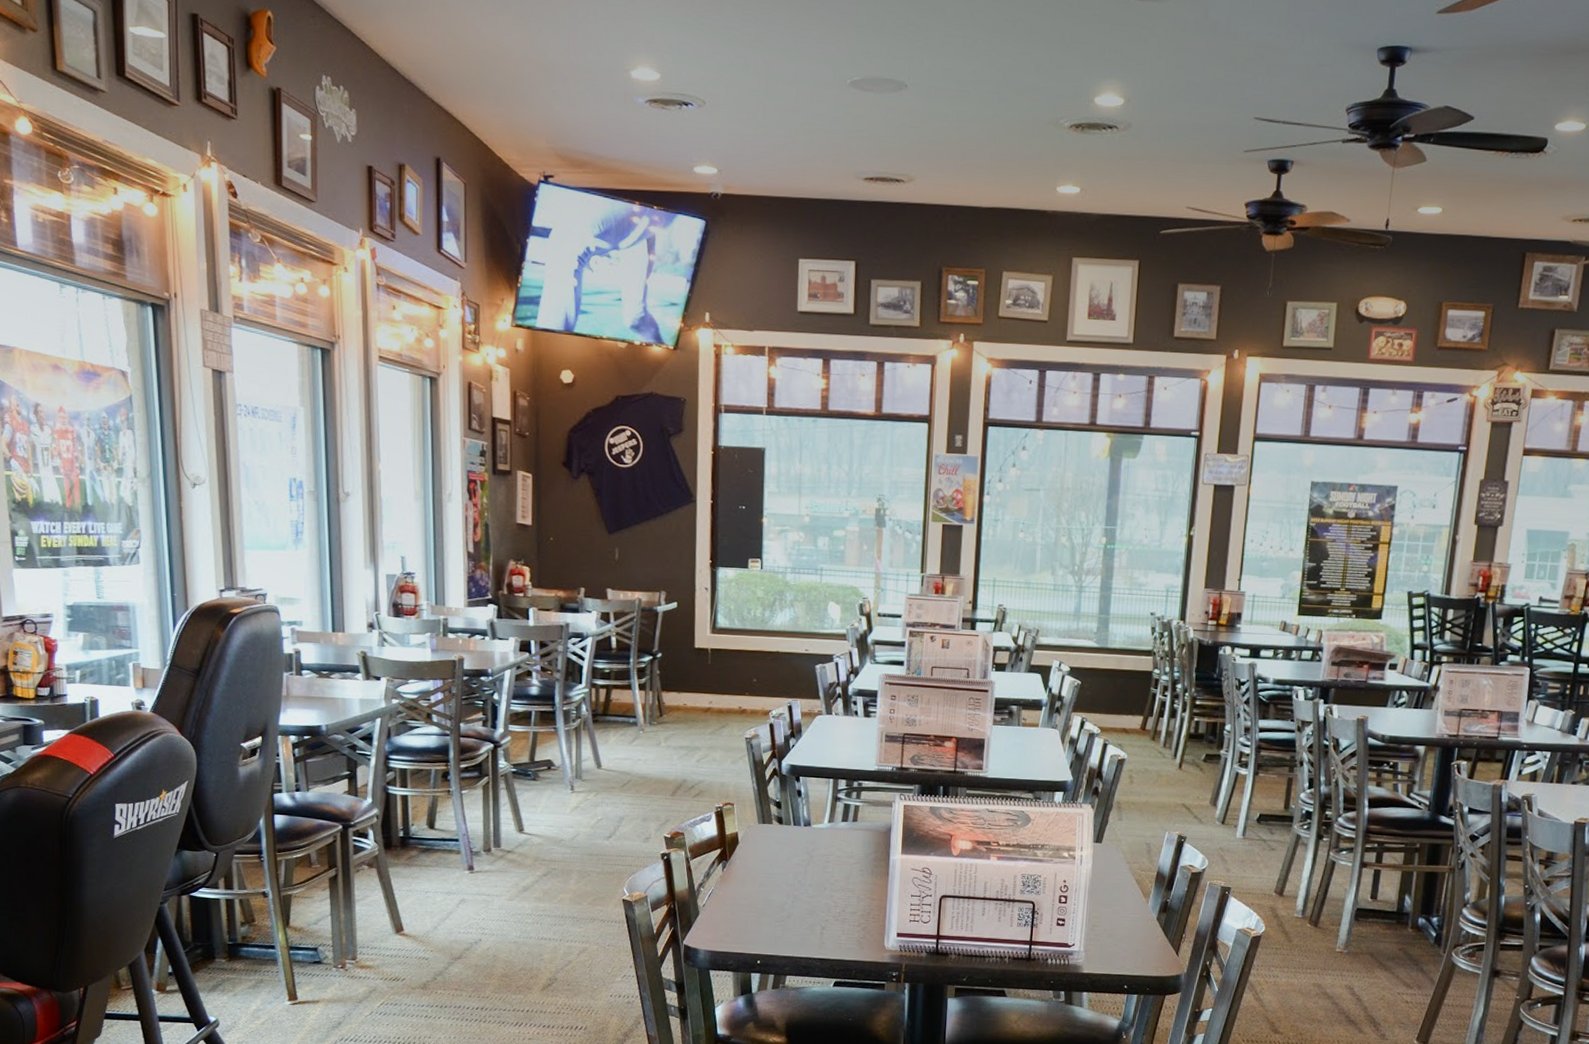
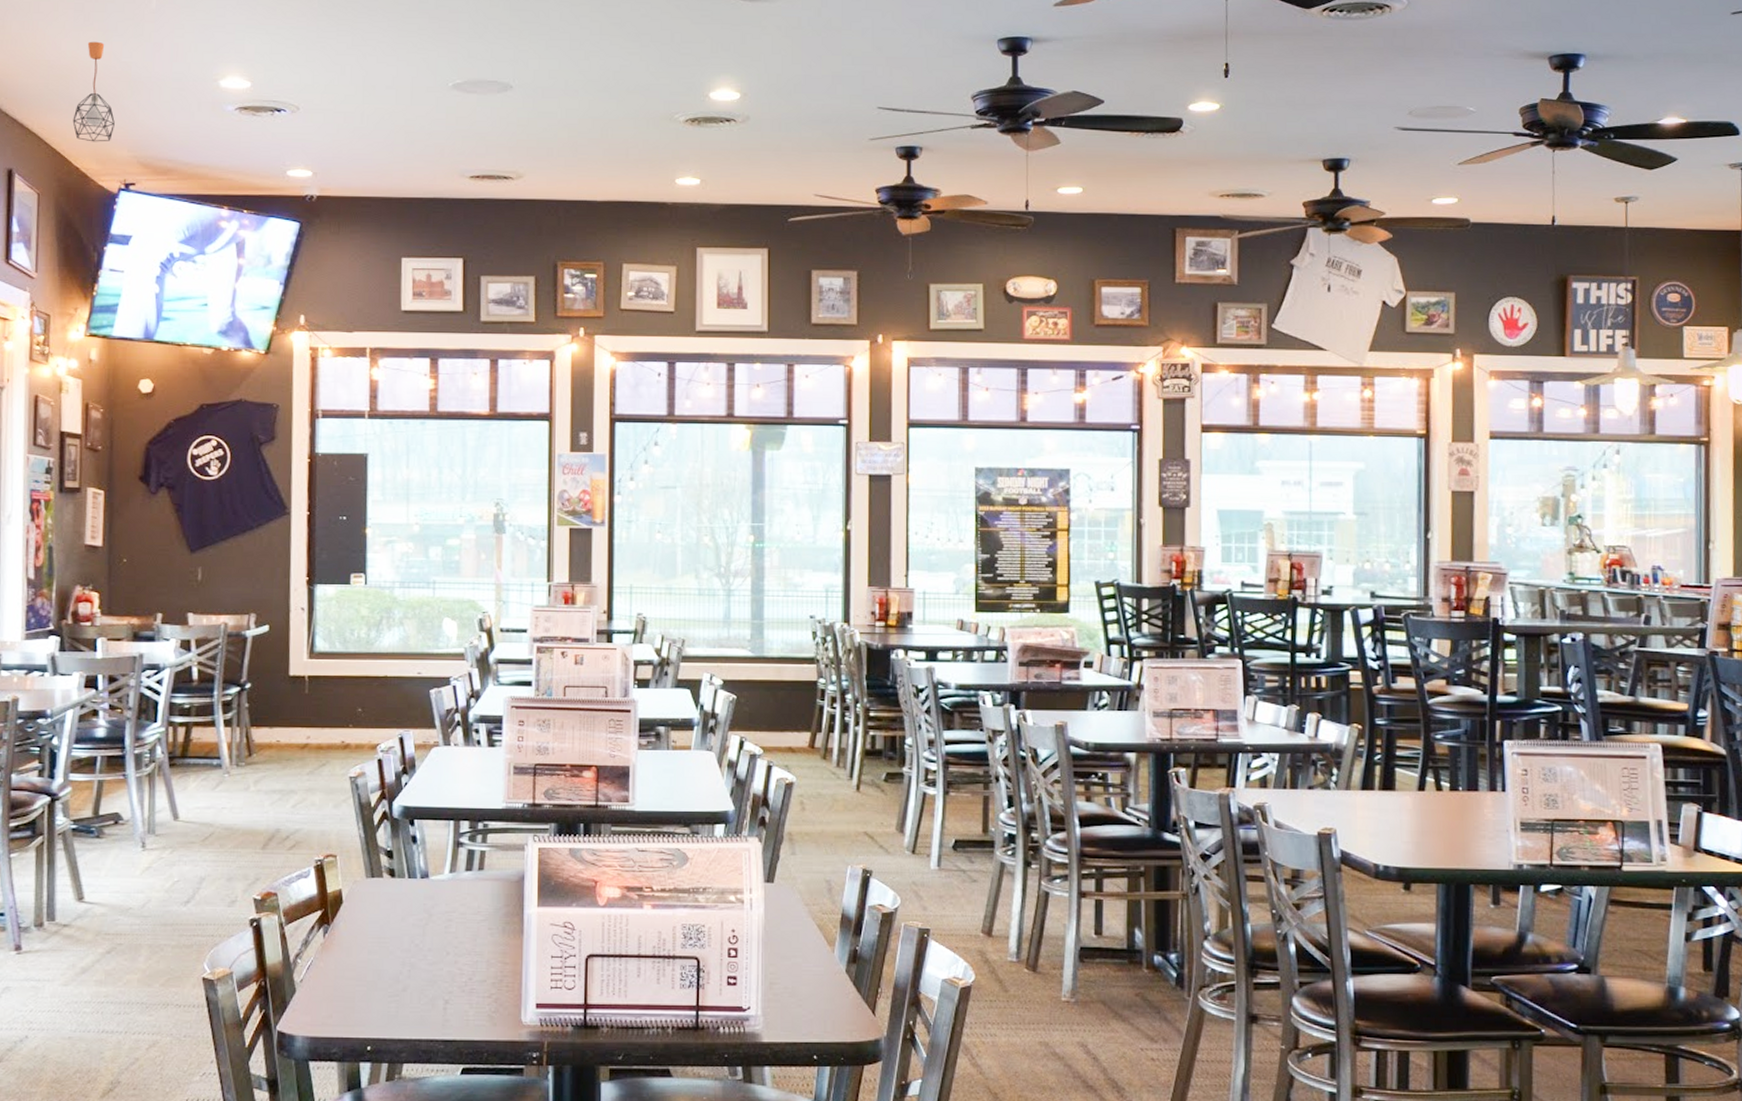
pendant light: none [494,26,533,132] -> present [72,41,115,142]

